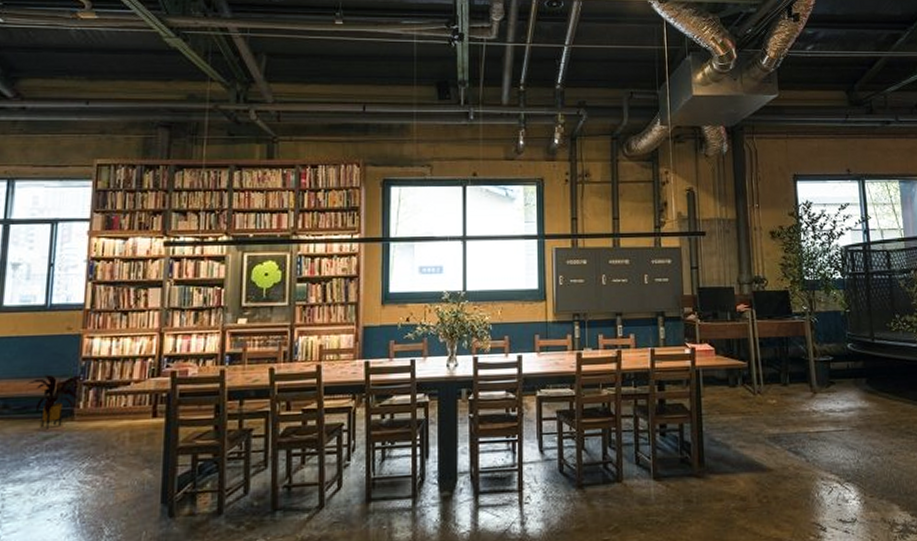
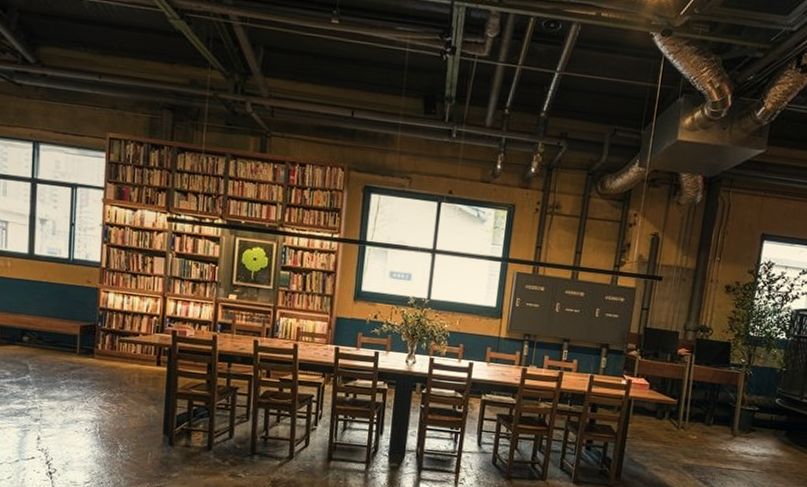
house plant: present [23,374,90,430] -> none [53,317,107,362]

